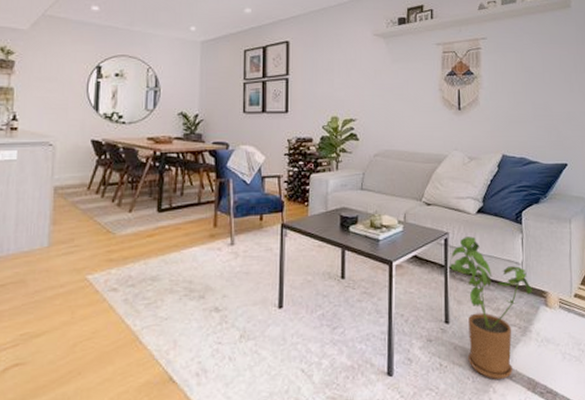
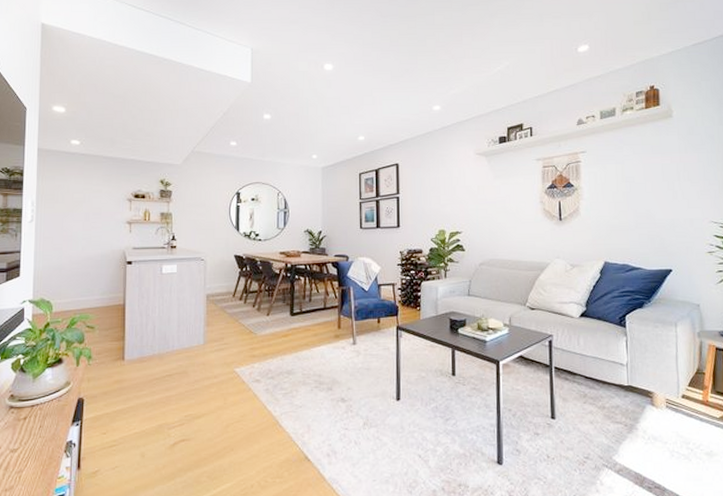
house plant: present [450,236,532,380] -> none [555,339,638,474]

